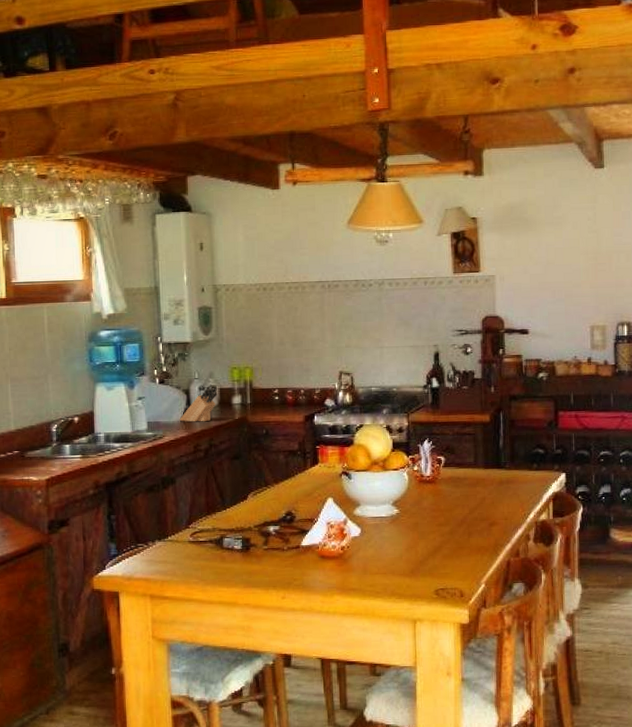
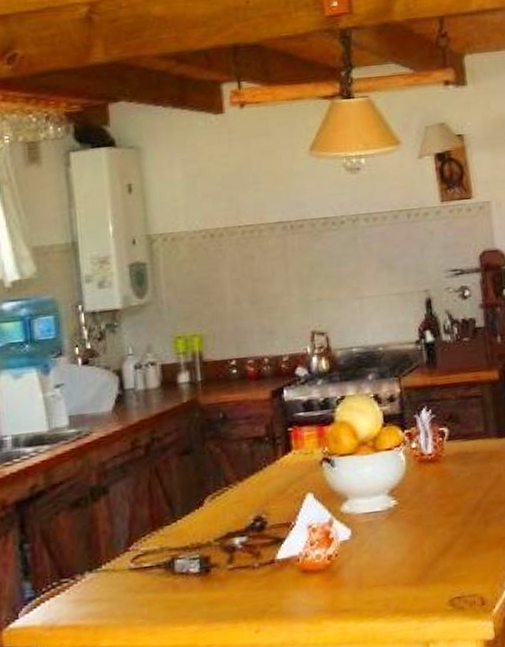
knife block: present [180,386,217,422] -> none [111,362,158,412]

